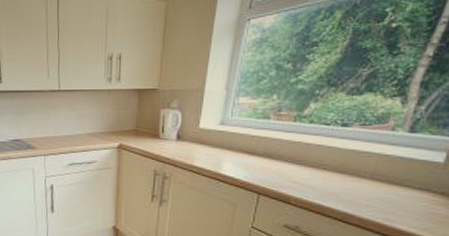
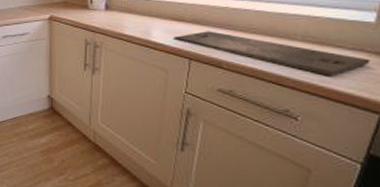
cutting board: none [244,165,435,215] -> present [174,31,370,76]

